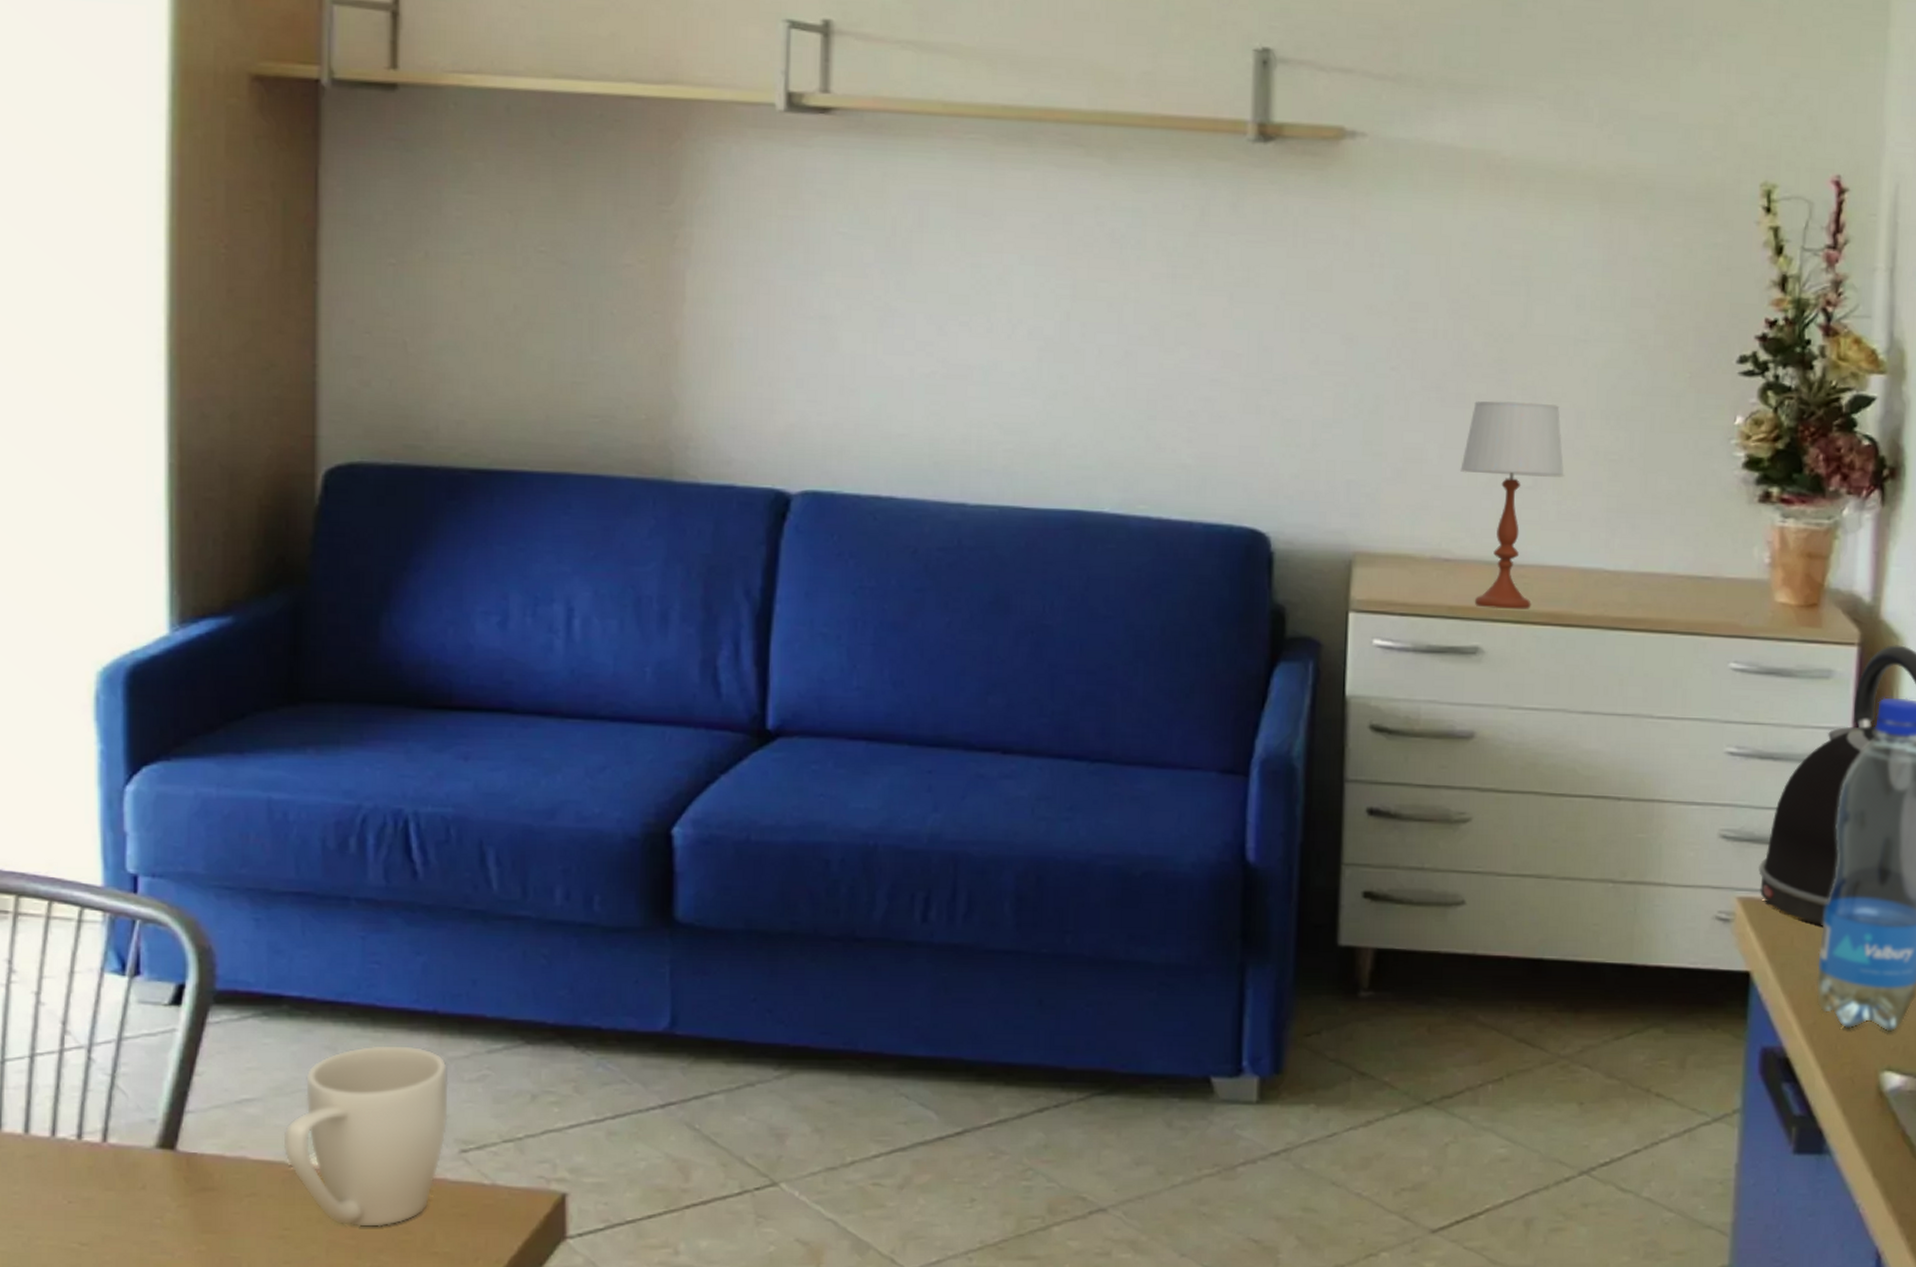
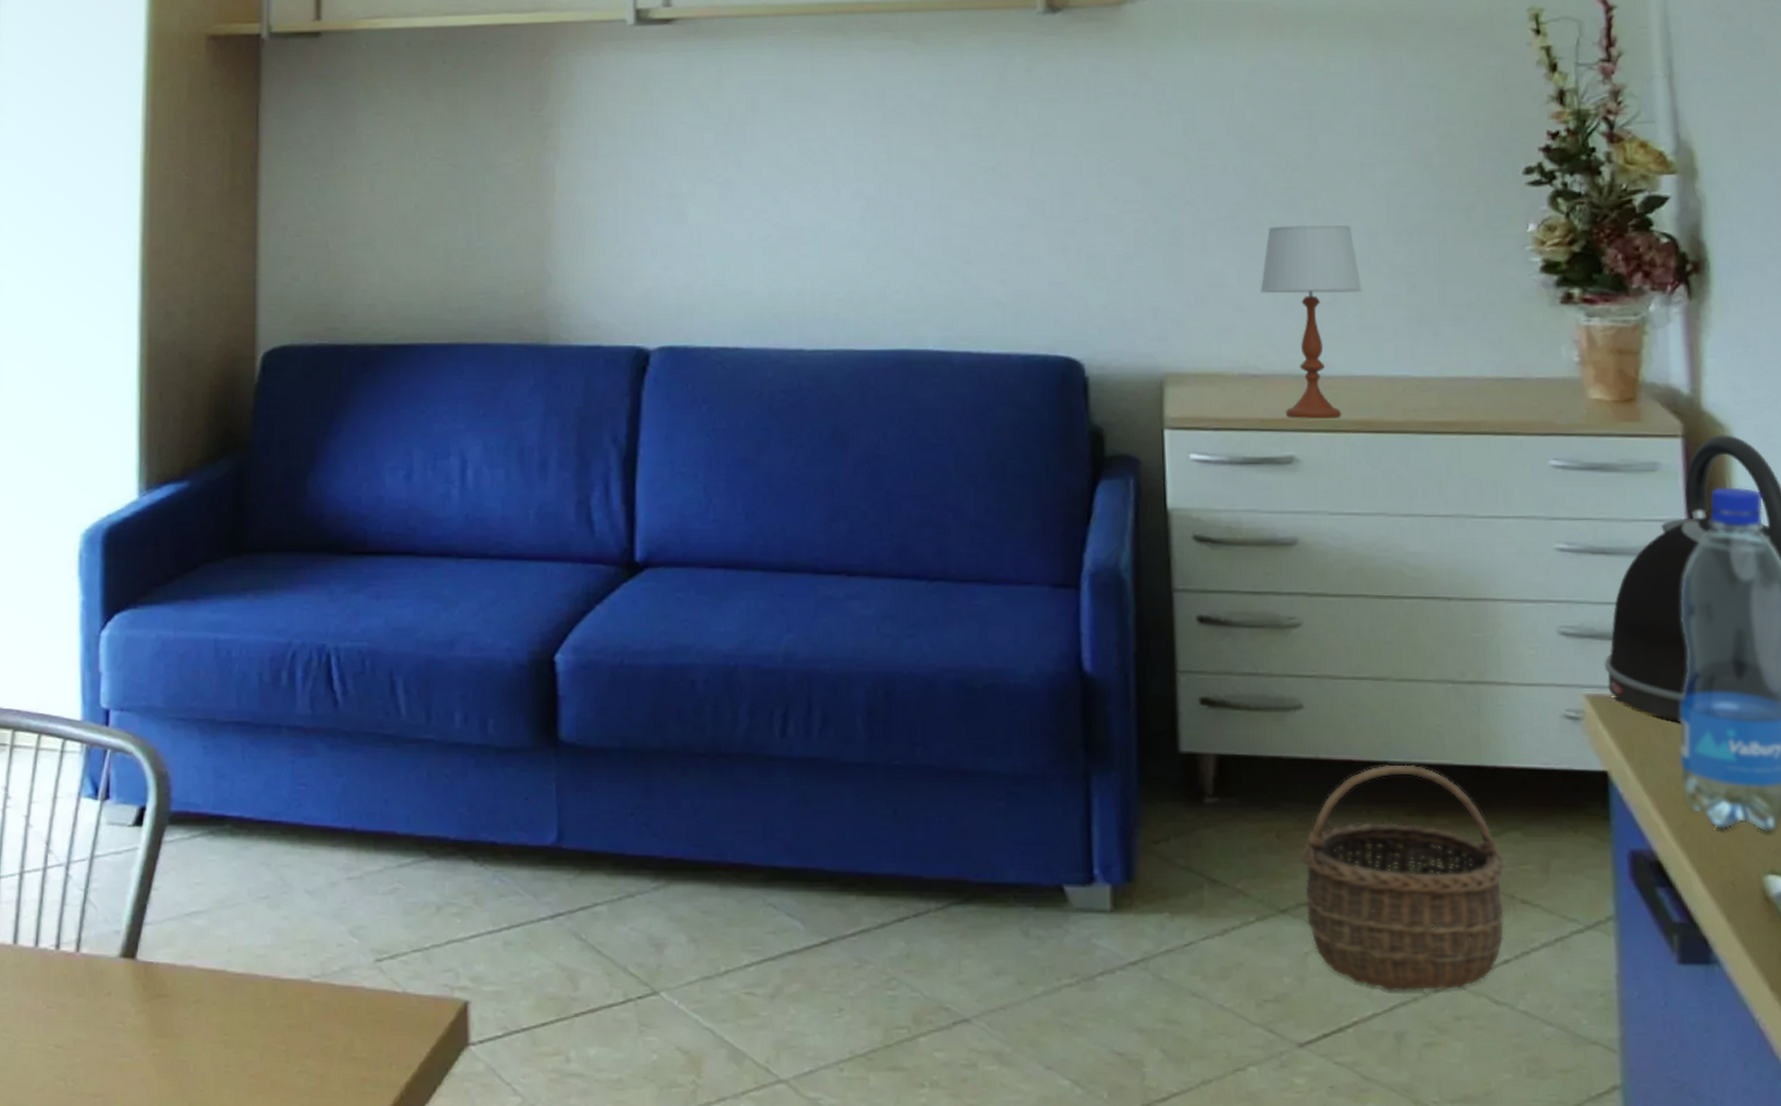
mug: present [283,1045,448,1227] -> none [225,861,365,1032]
wicker basket: none [1448,961,1644,1180] -> present [1299,764,1505,991]

